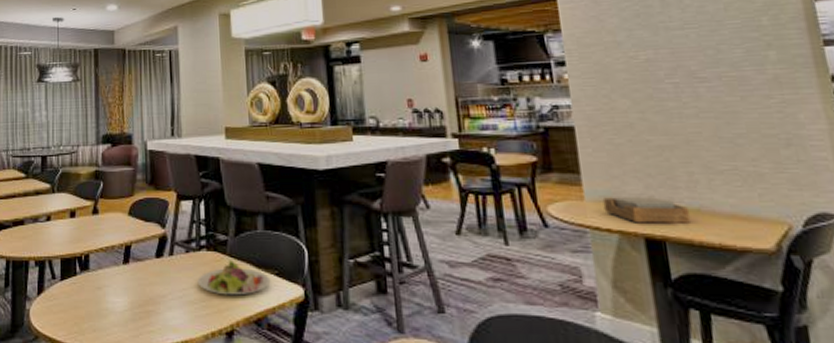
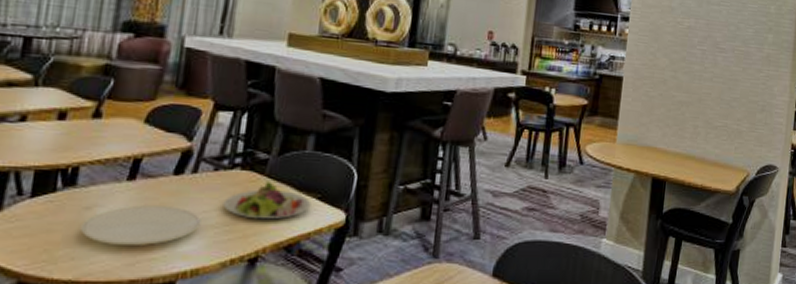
plate: none [96,285,183,319] -> present [80,205,202,245]
napkin holder: present [602,195,691,223] -> none [628,141,688,167]

